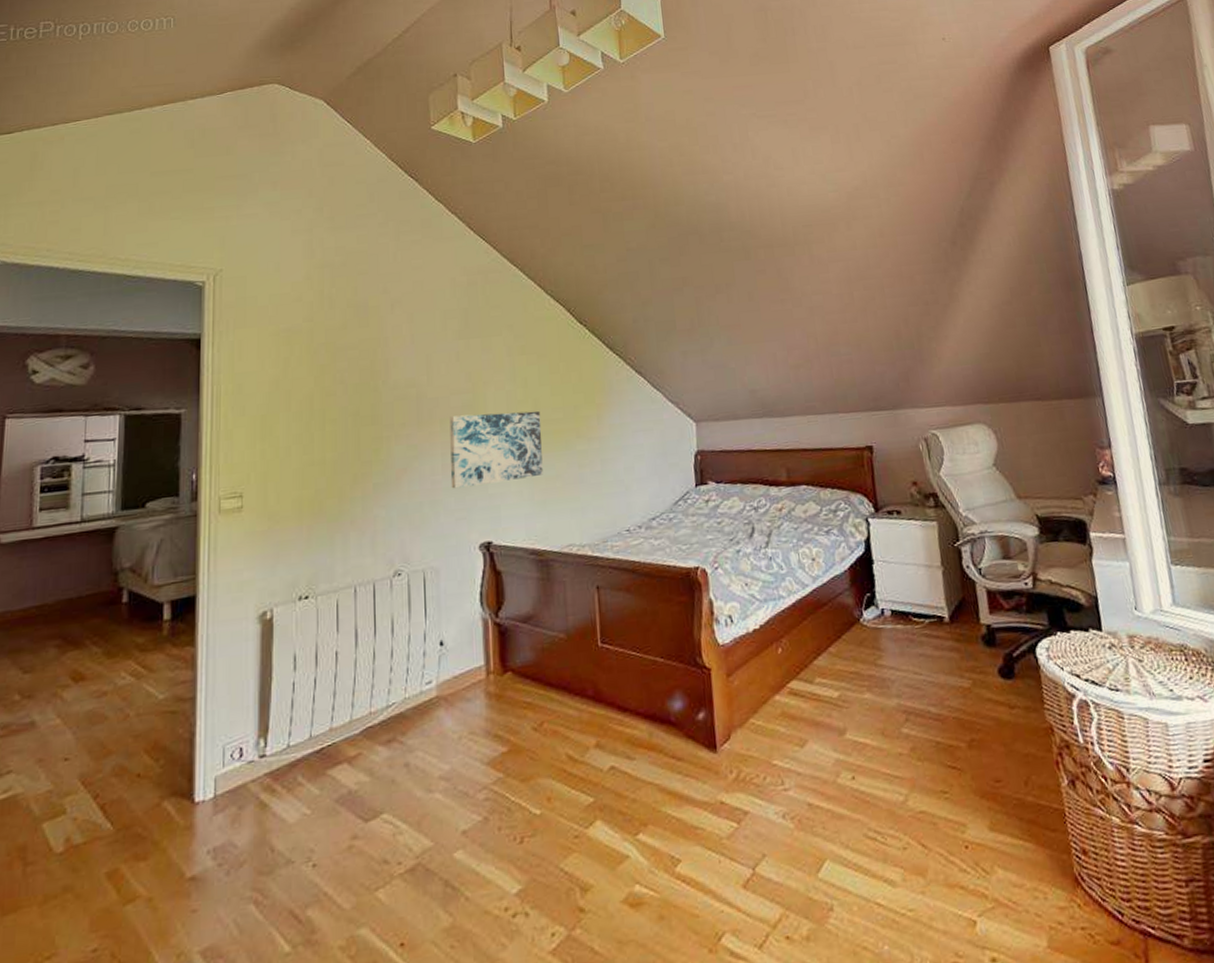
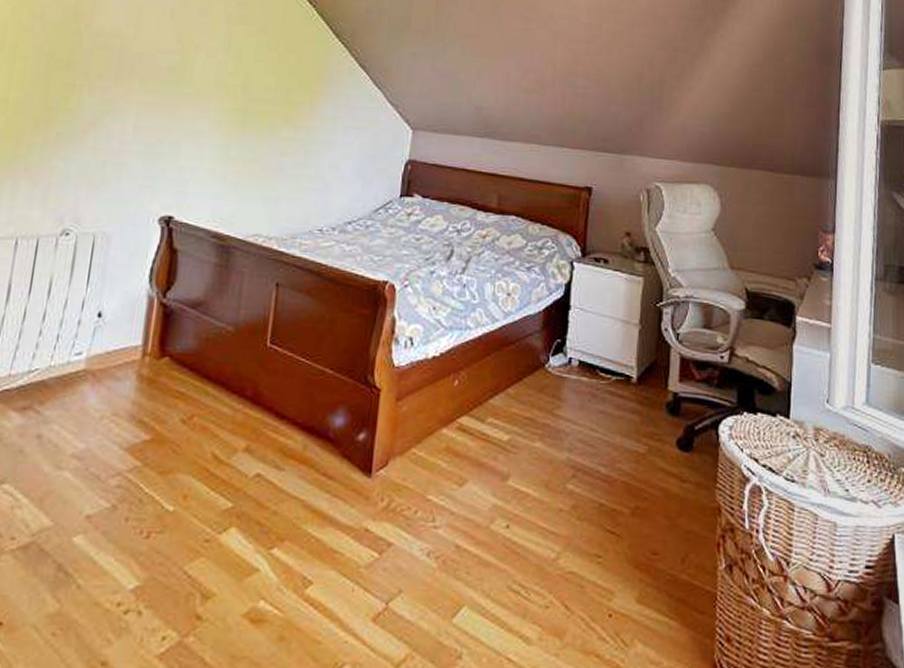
wall art: present [449,411,543,489] -> none [139,76,250,157]

